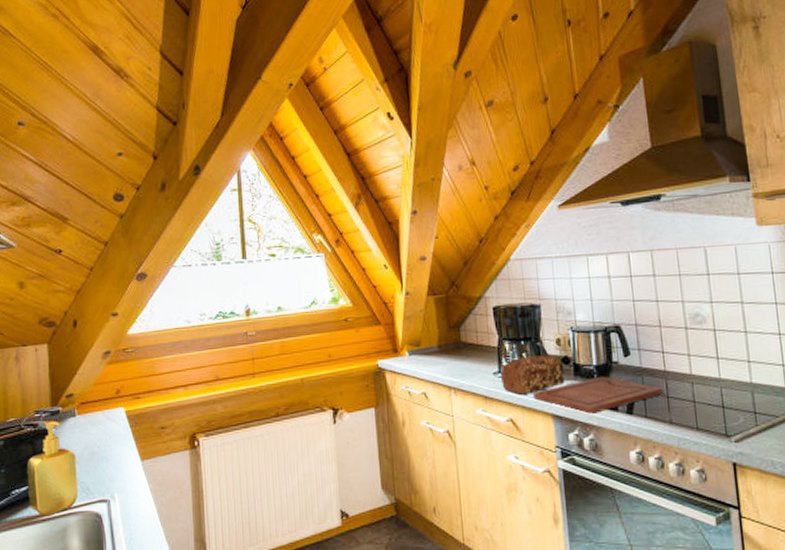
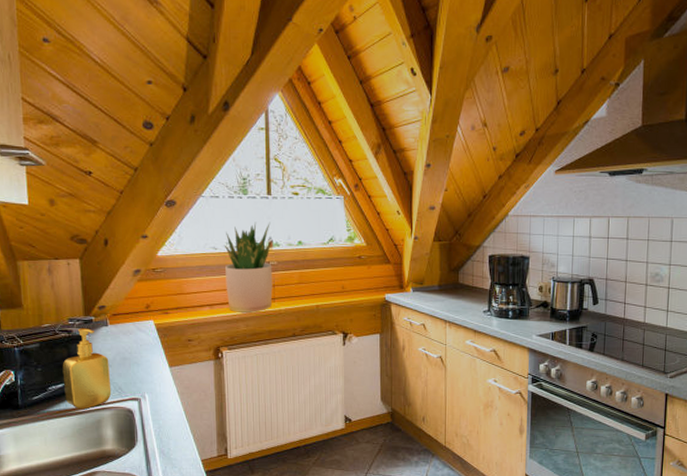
planter: none [198,288,252,392] -> present [224,222,273,313]
bread loaf: present [500,355,565,395] -> none [489,299,543,331]
cutting board: present [533,376,664,414] -> none [515,319,620,349]

